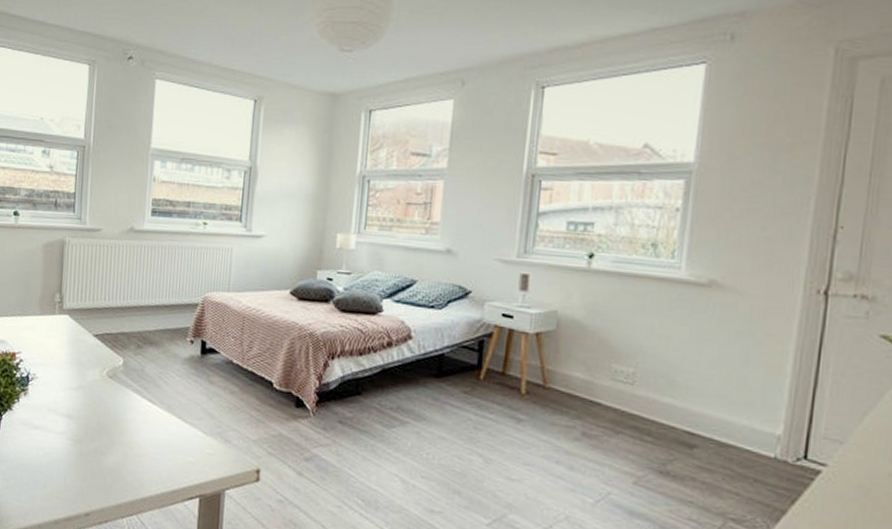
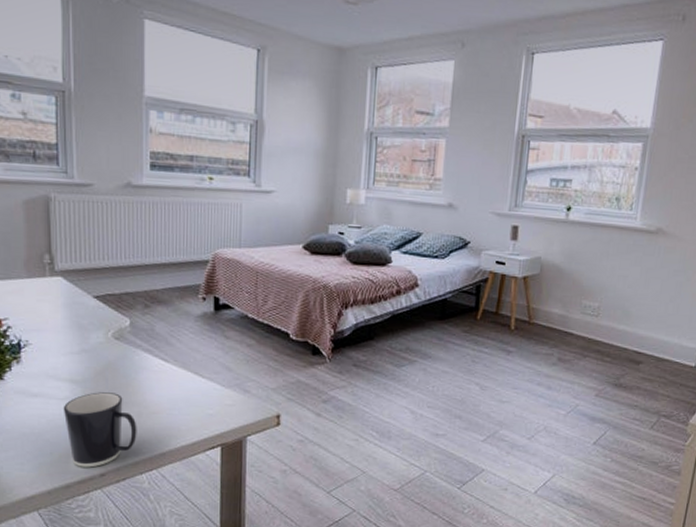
mug: none [58,429,122,506] -> present [63,392,137,468]

